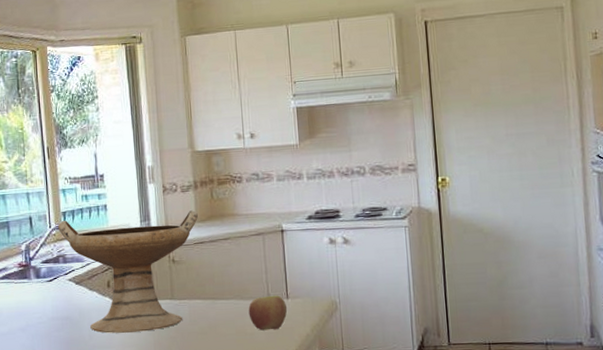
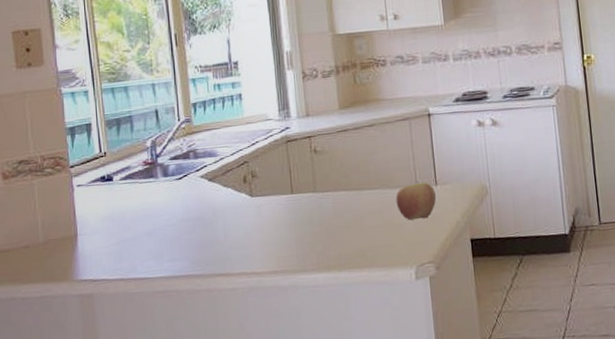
decorative bowl: present [58,210,198,334] -> none [188,96,341,233]

